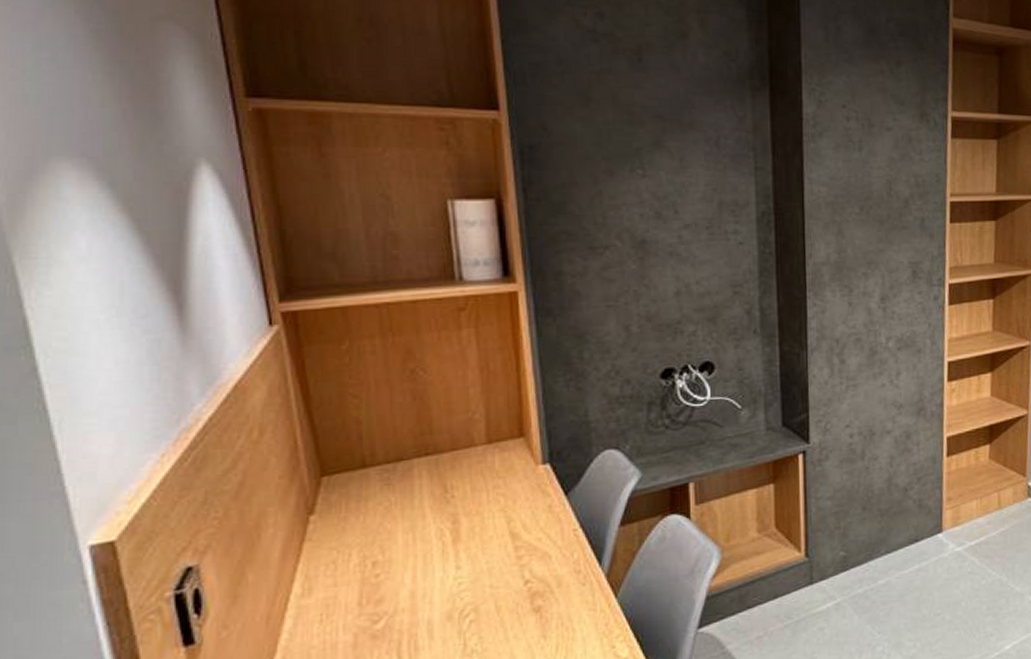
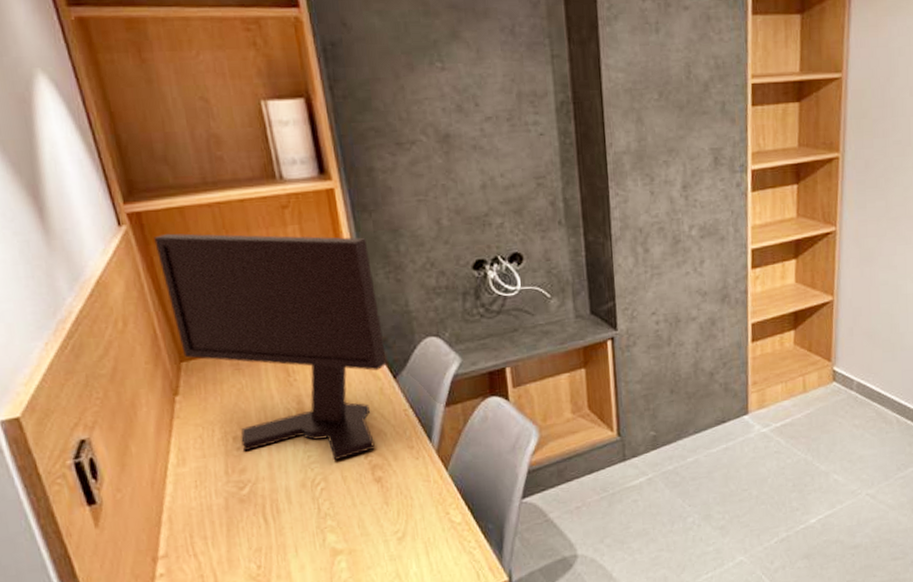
monitor: none [309,334,559,589] -> present [154,233,387,461]

